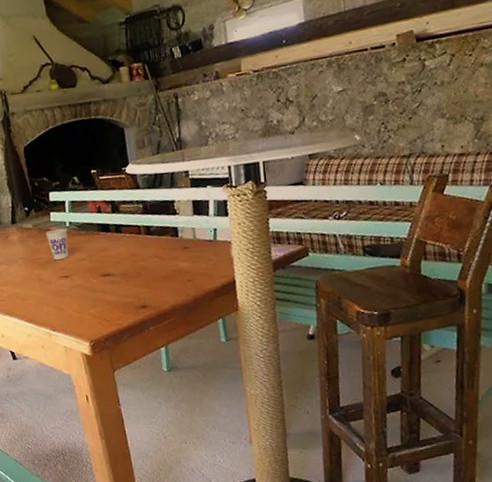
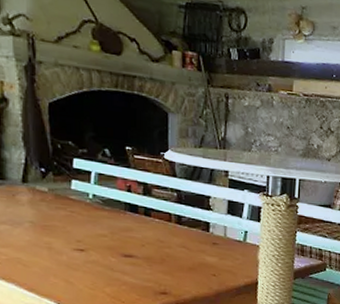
cup: present [45,228,69,261] -> none [62,198,90,232]

